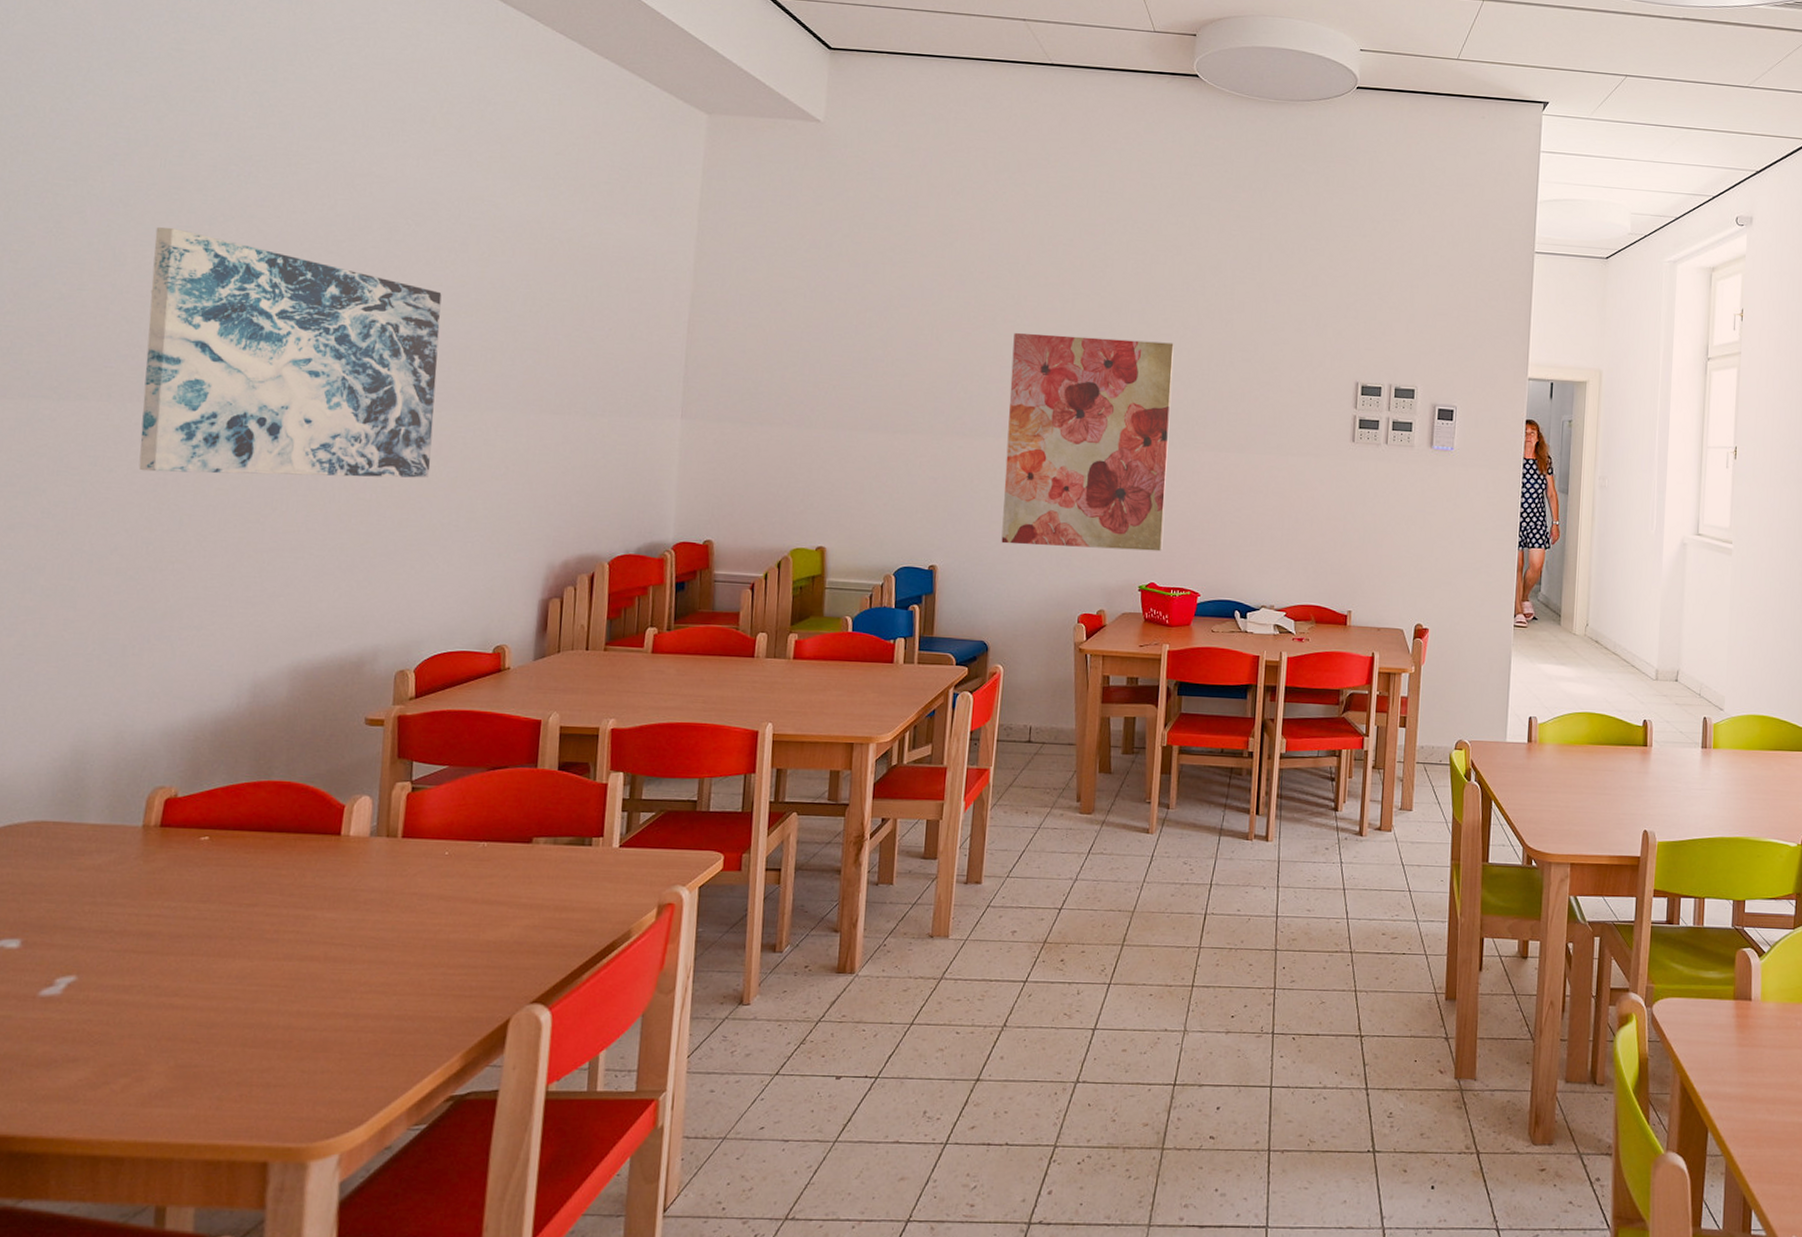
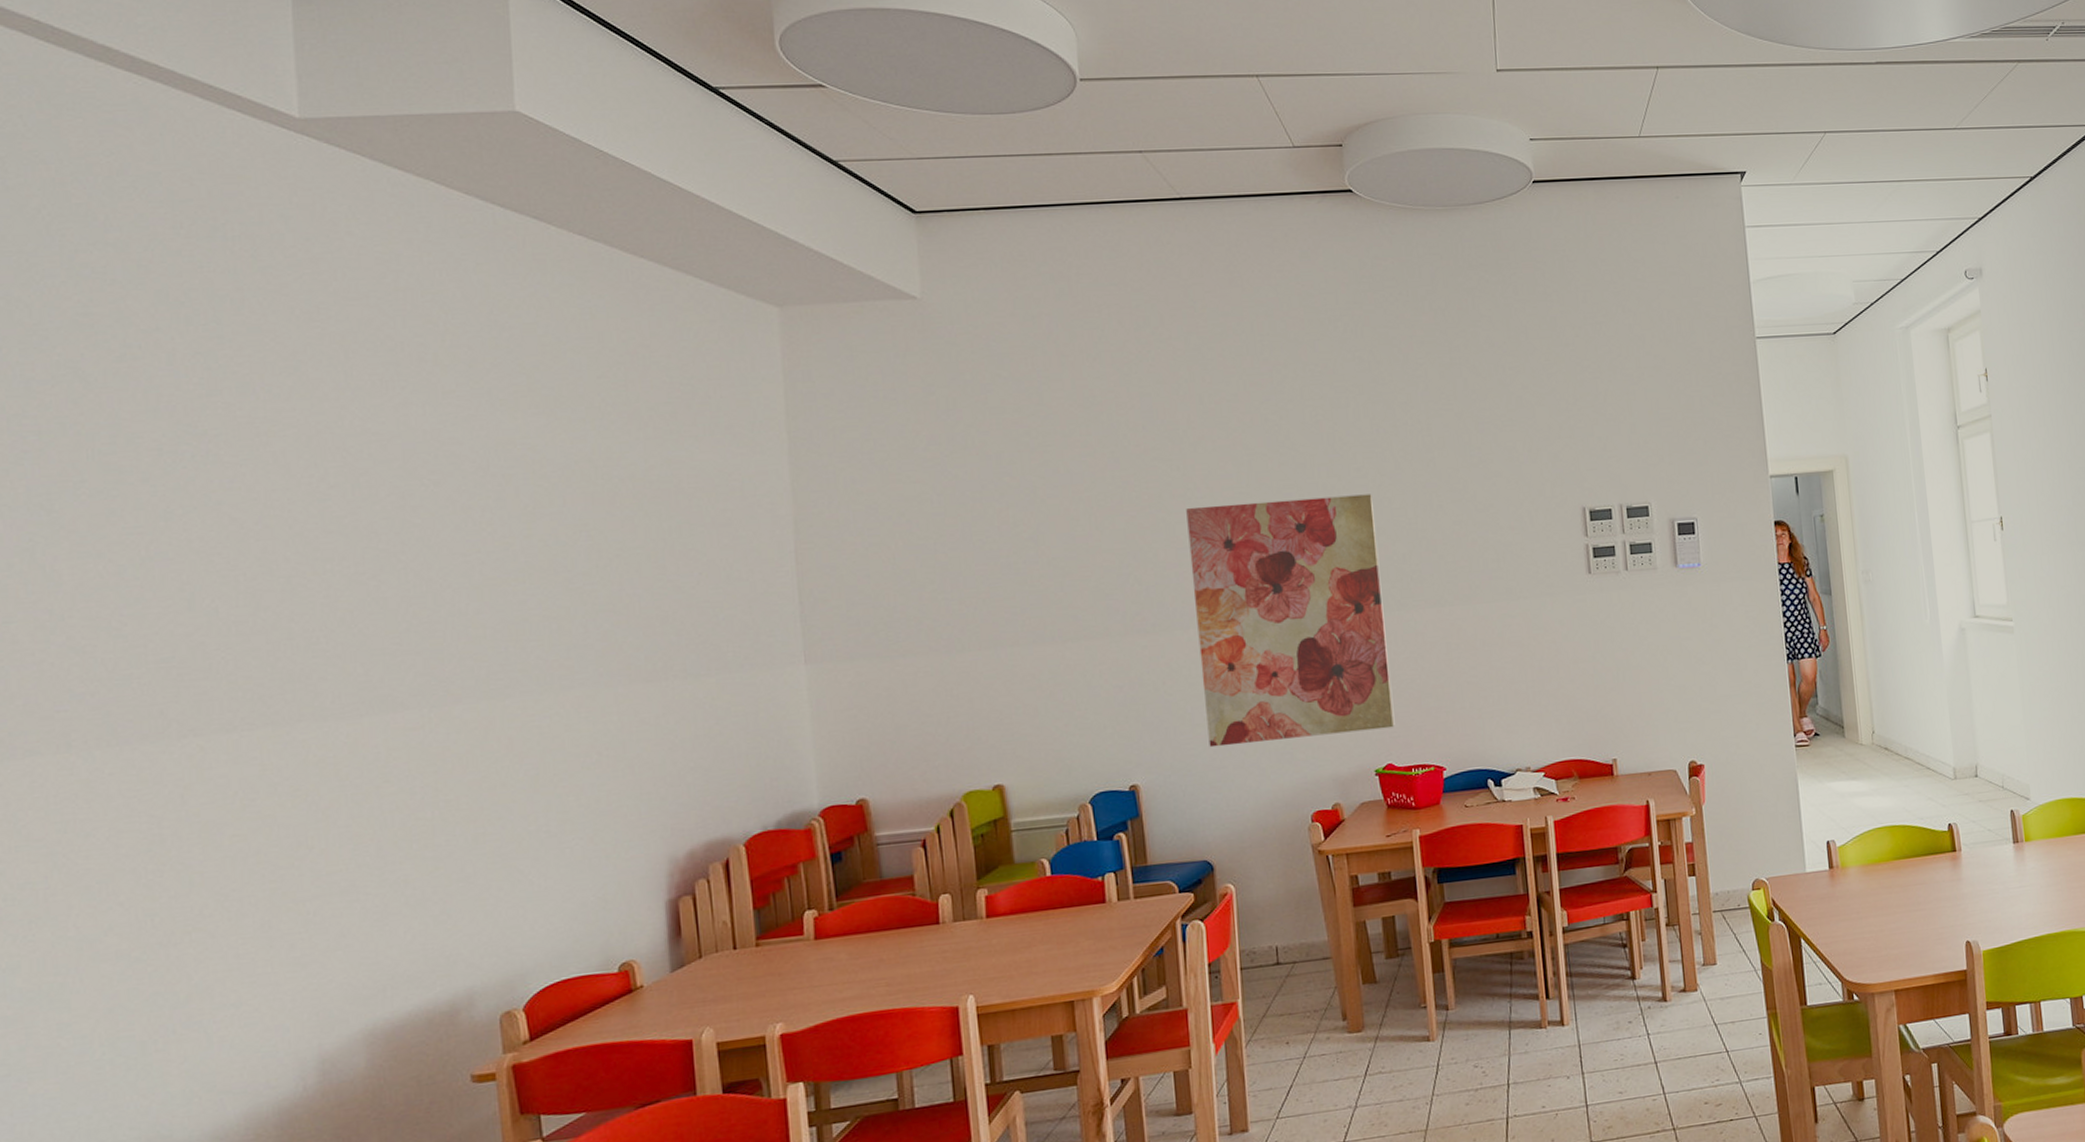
wall art: present [139,227,442,479] -> none [95,530,503,830]

